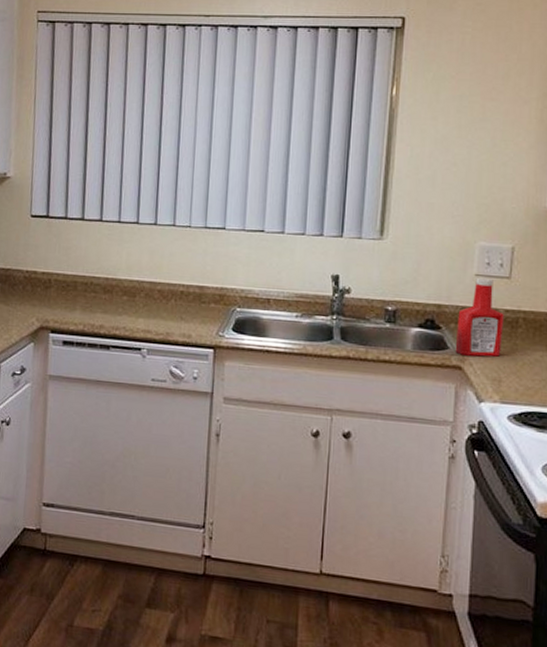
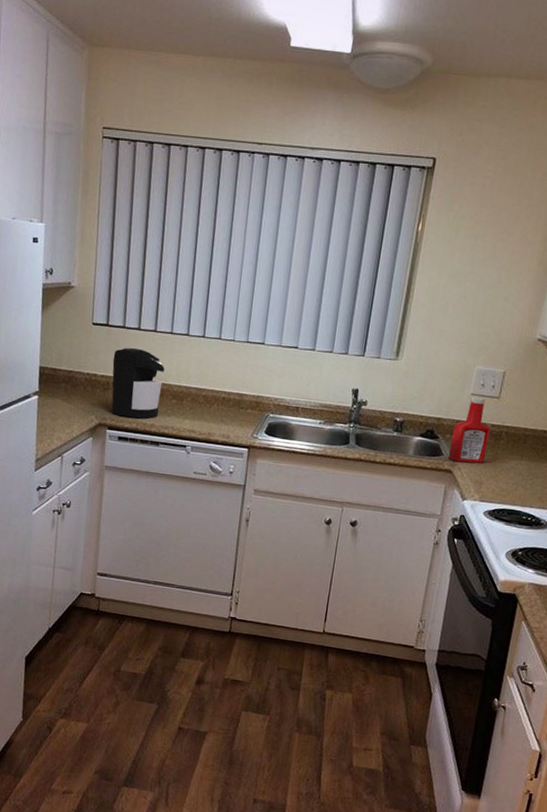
coffee maker: none [54,240,114,319] -> present [111,347,165,419]

